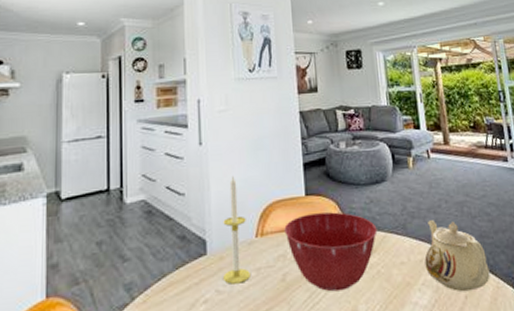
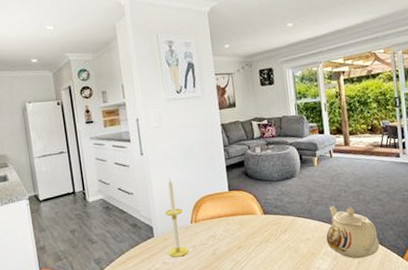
mixing bowl: present [284,212,378,292] -> none [213,202,288,261]

